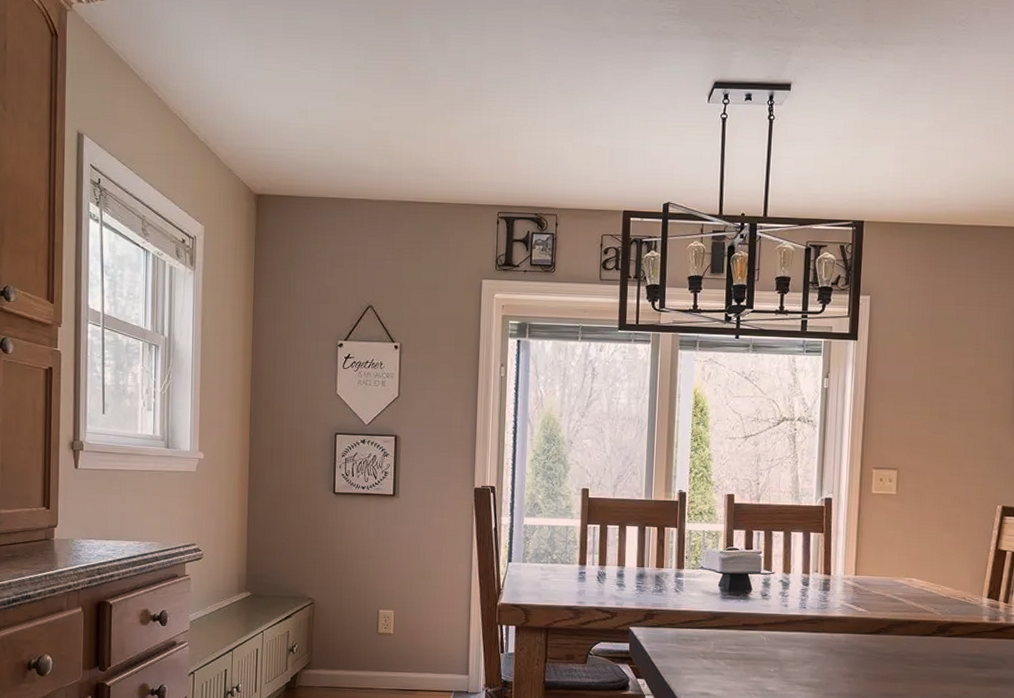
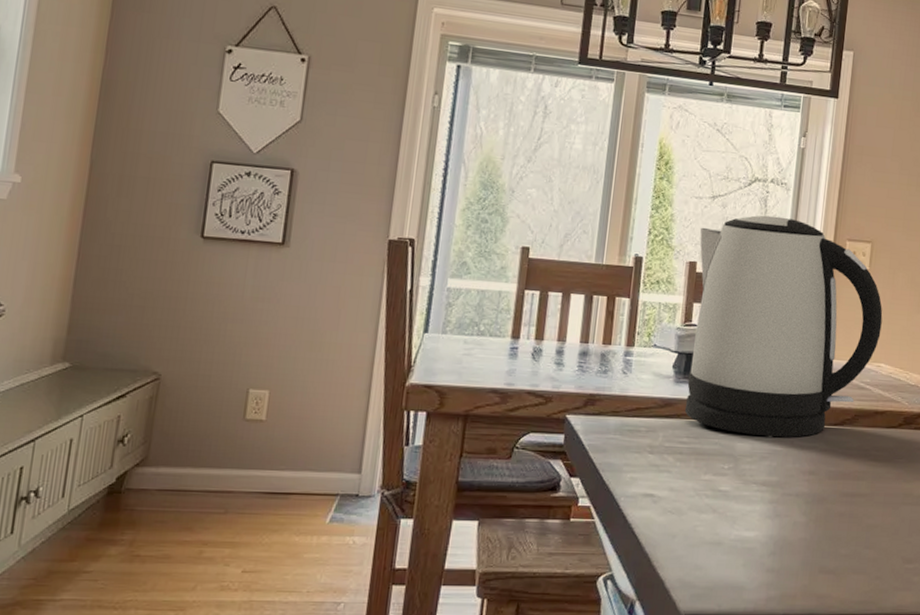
kettle: none [731,450,912,645] -> present [684,215,883,438]

